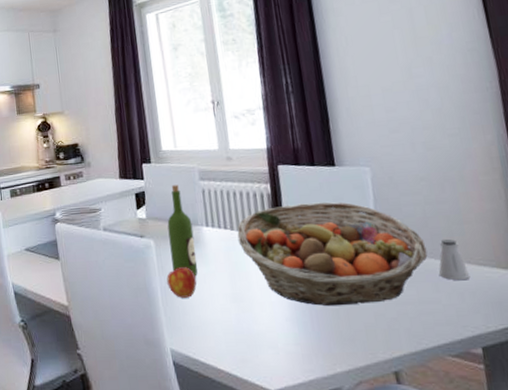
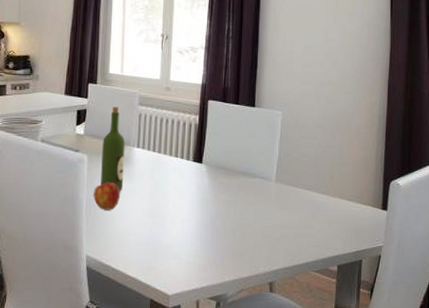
fruit basket: present [237,202,428,307] -> none [163,136,312,226]
saltshaker: present [438,238,470,281] -> none [317,177,340,212]

